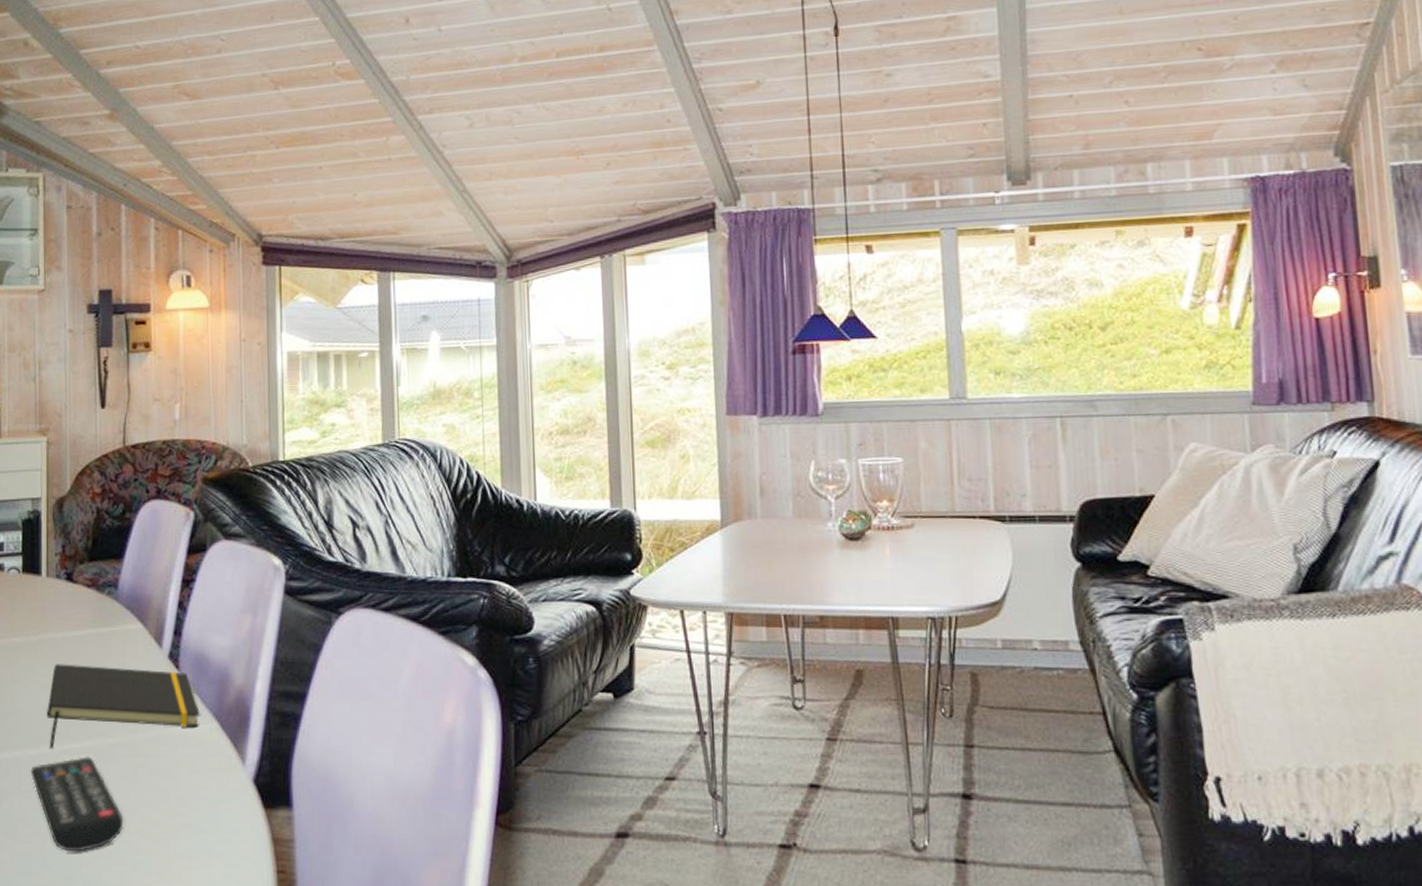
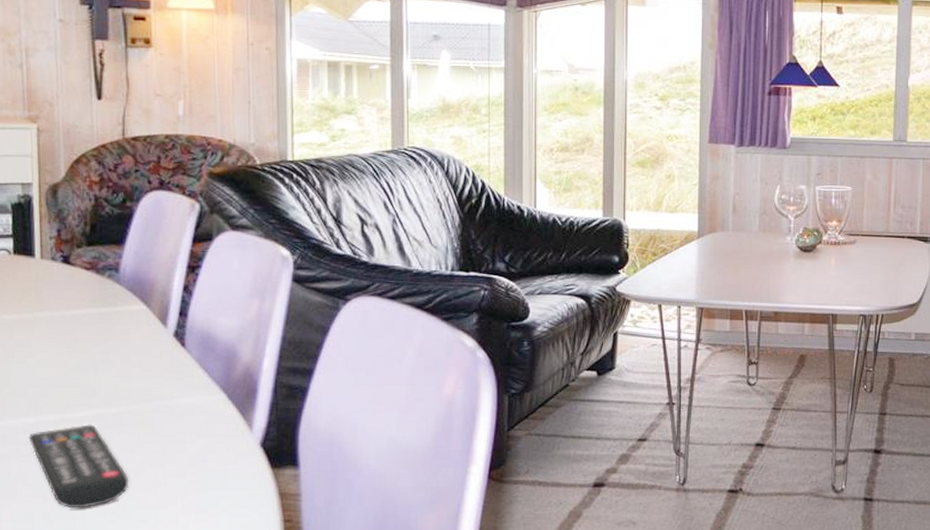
notepad: present [47,664,200,749] -> none [45,340,207,417]

